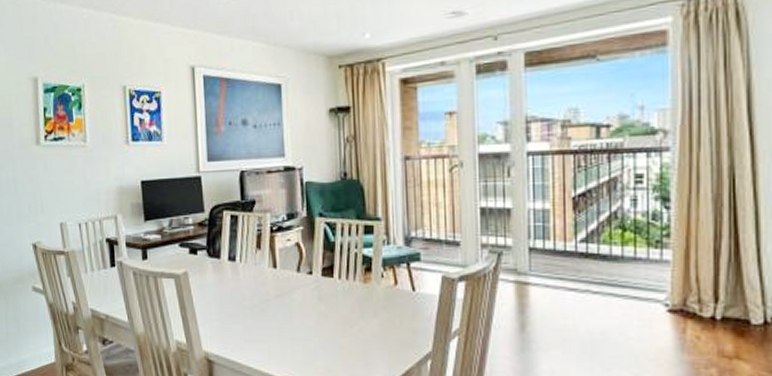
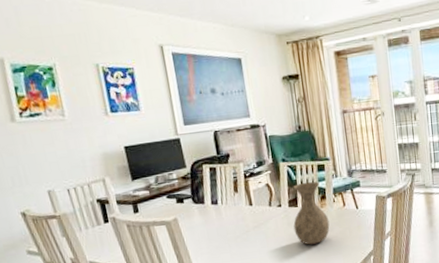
vase: none [326,246,374,331] -> present [293,181,330,245]

